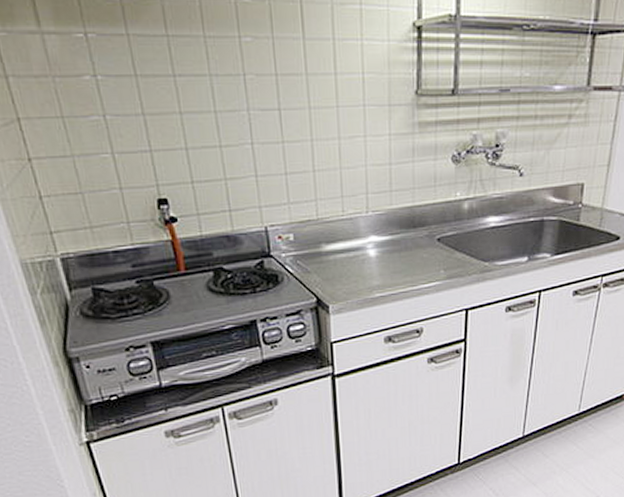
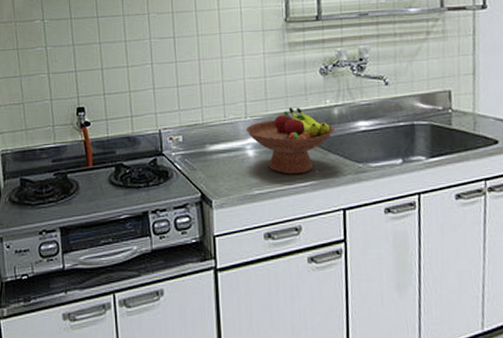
fruit bowl: none [368,200,463,276] -> present [247,107,335,175]

